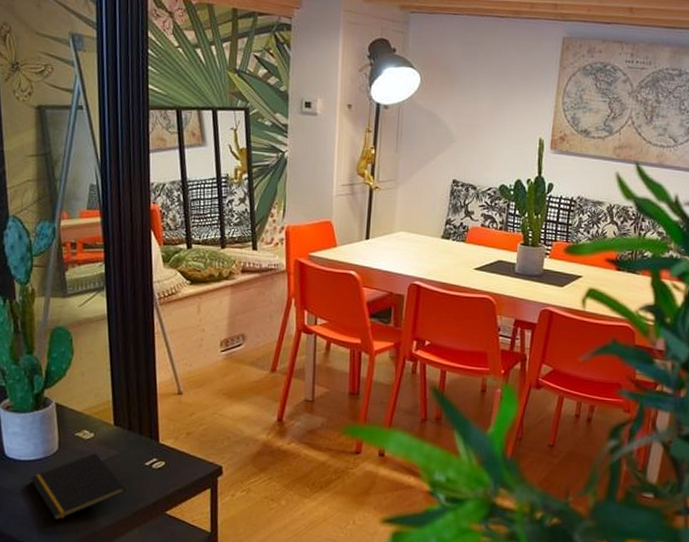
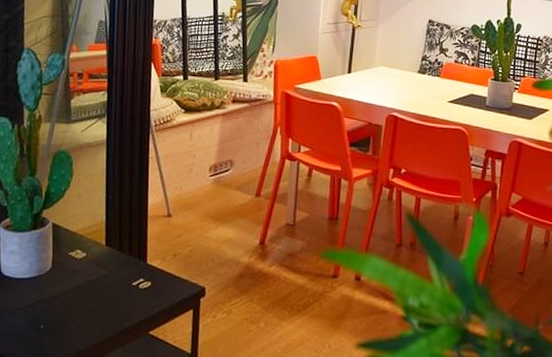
notepad: present [31,453,126,521] -> none [23,272,113,339]

